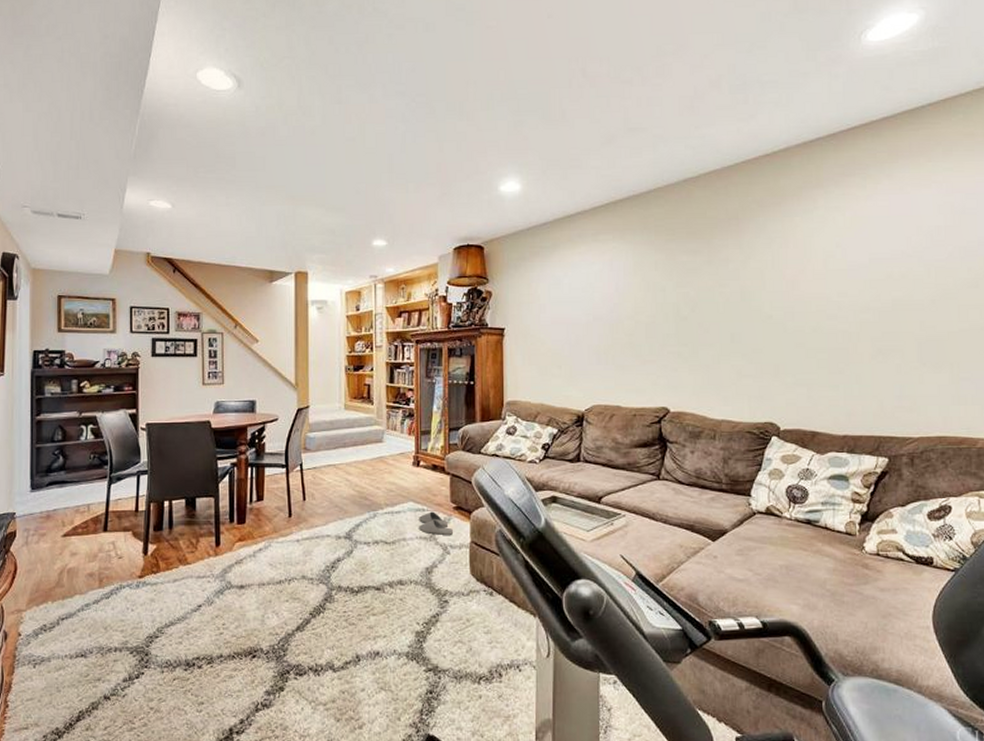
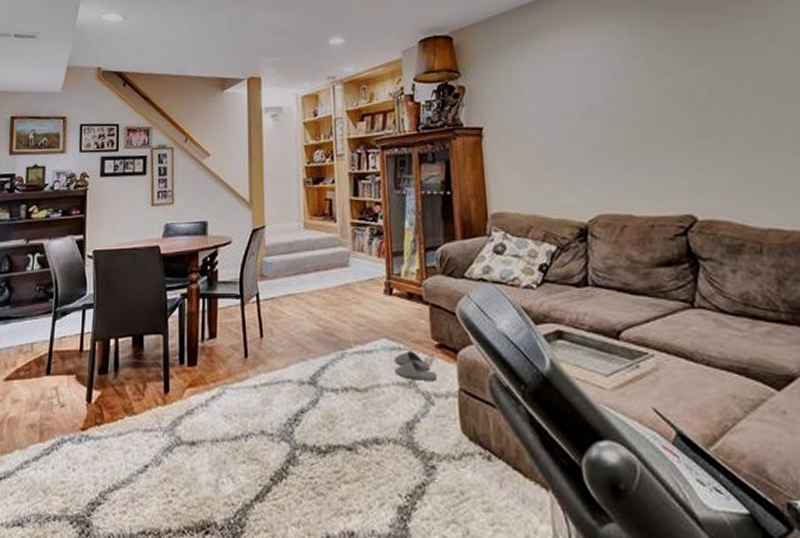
photo frame: none [75,341,97,365] -> present [24,163,47,189]

